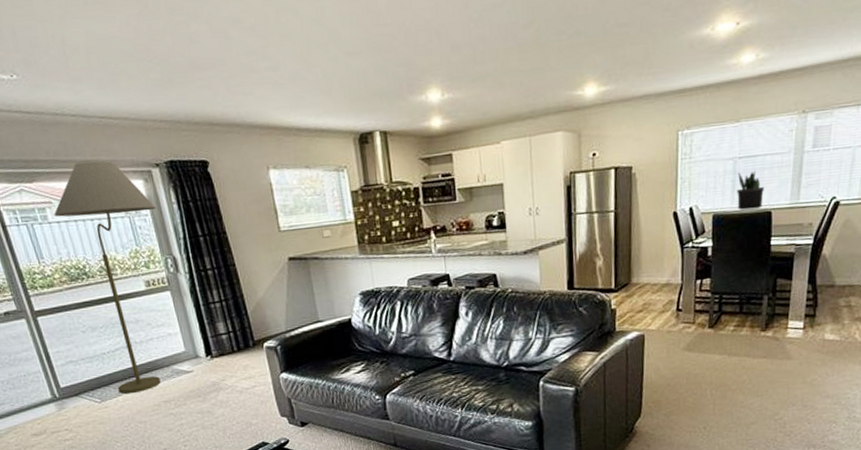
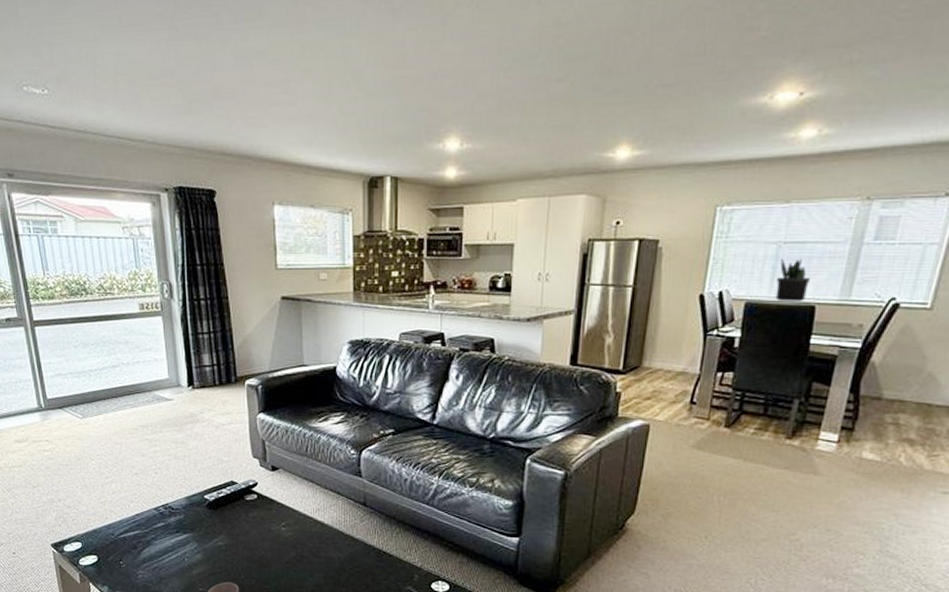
floor lamp: present [54,161,161,395] -> none [63,180,159,414]

